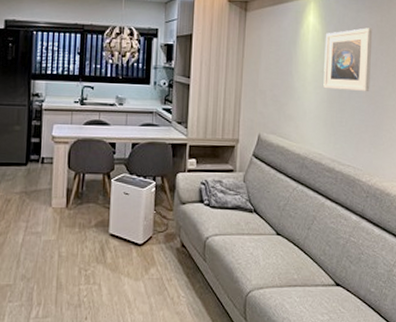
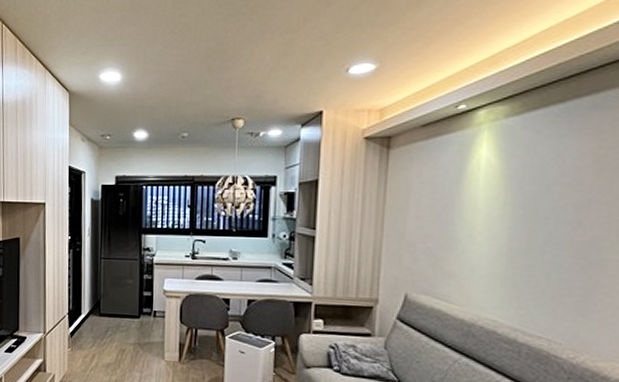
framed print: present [323,28,373,92] -> none [501,158,585,244]

